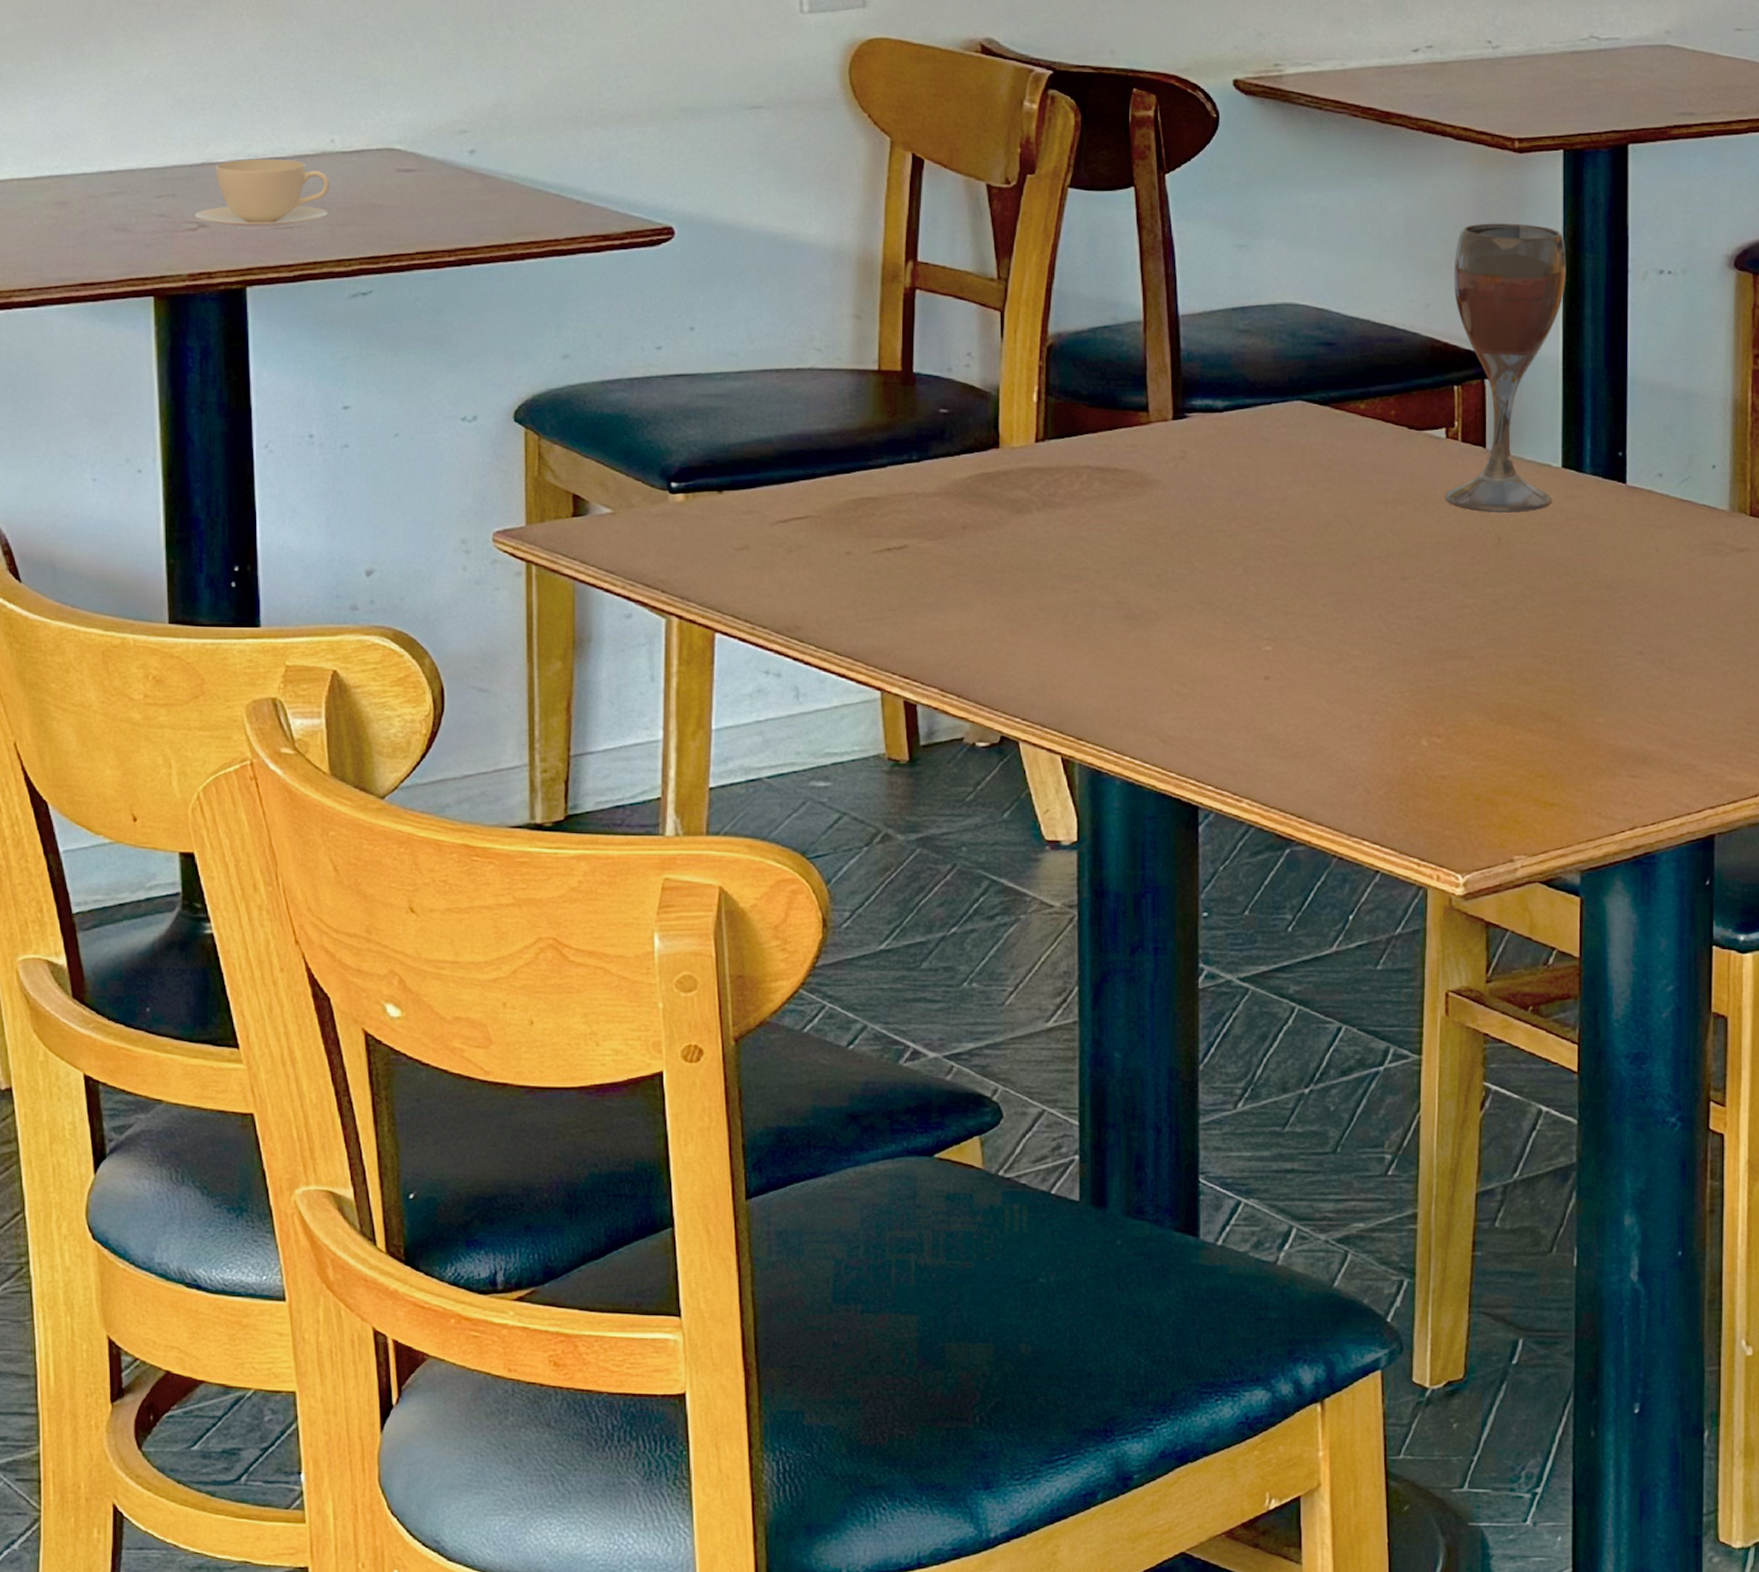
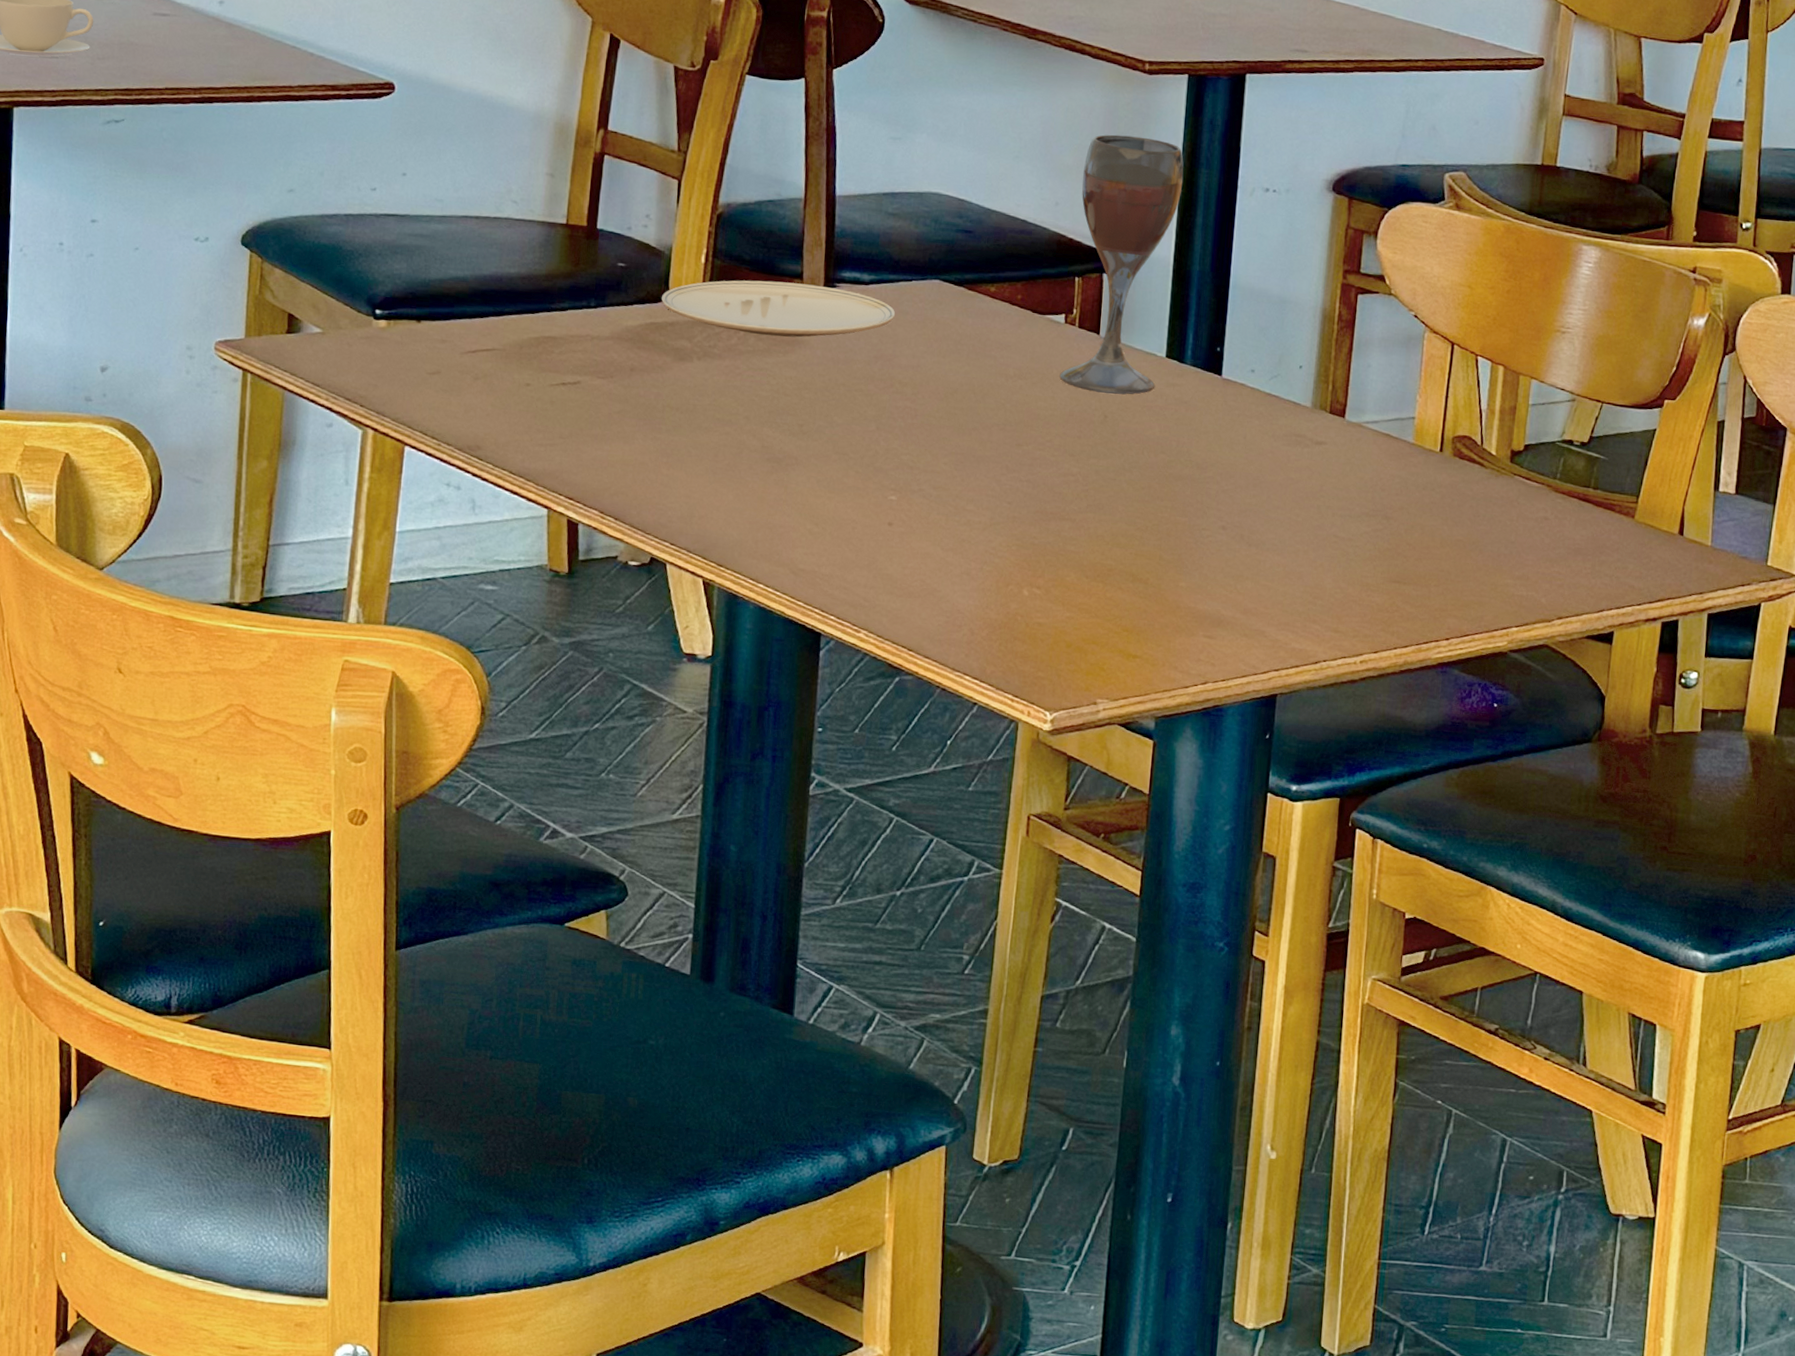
plate: none [991,416,1256,478] -> present [661,280,896,338]

